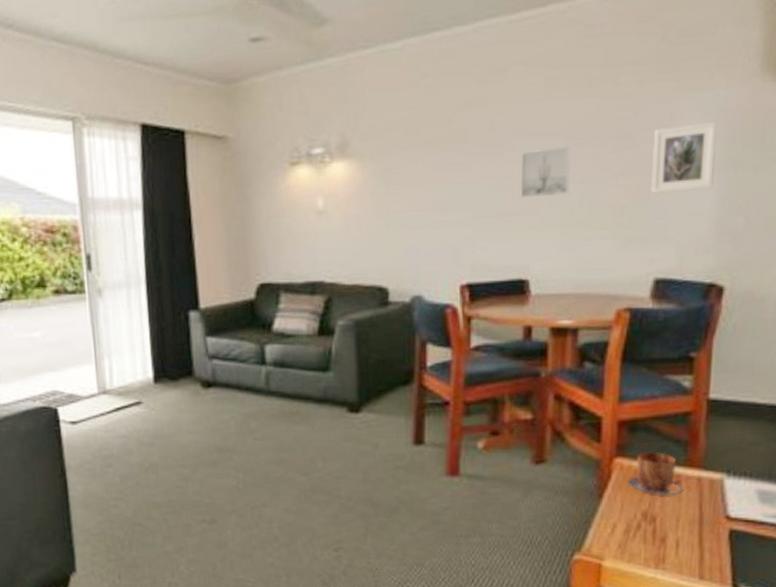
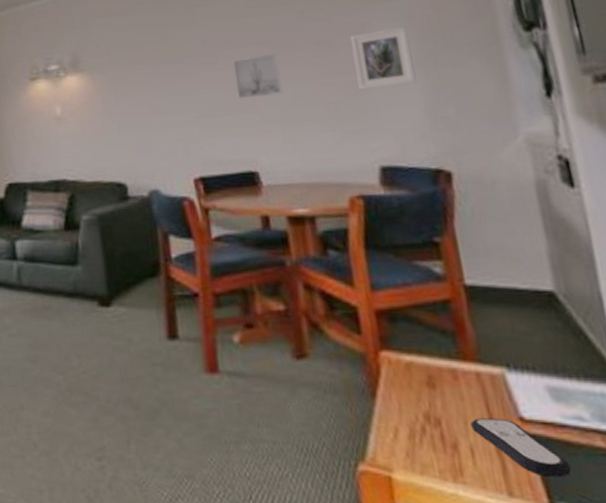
mug: present [627,451,684,495] -> none [398,343,464,393]
remote control: none [682,516,759,564] -> present [470,418,572,477]

